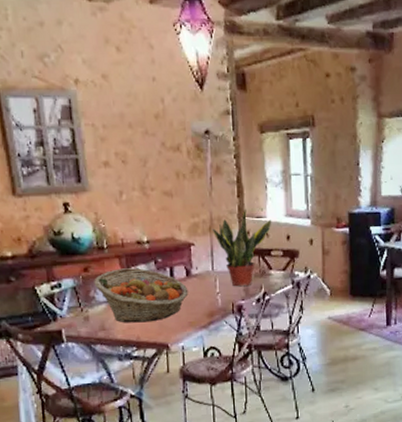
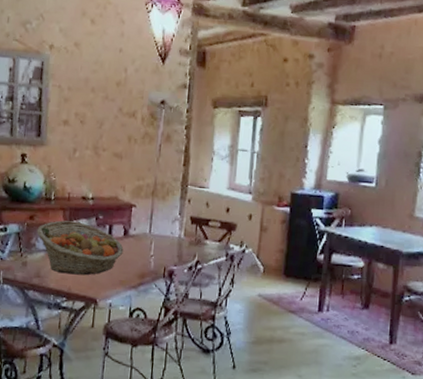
potted plant: present [212,208,272,287] -> none [154,177,214,253]

